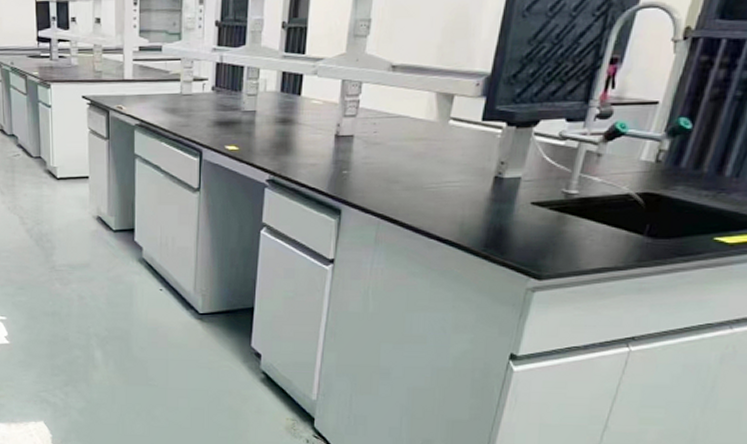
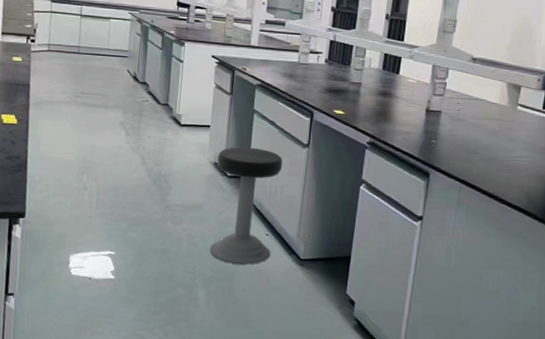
stool: none [100,197,172,322] -> present [209,147,283,265]

